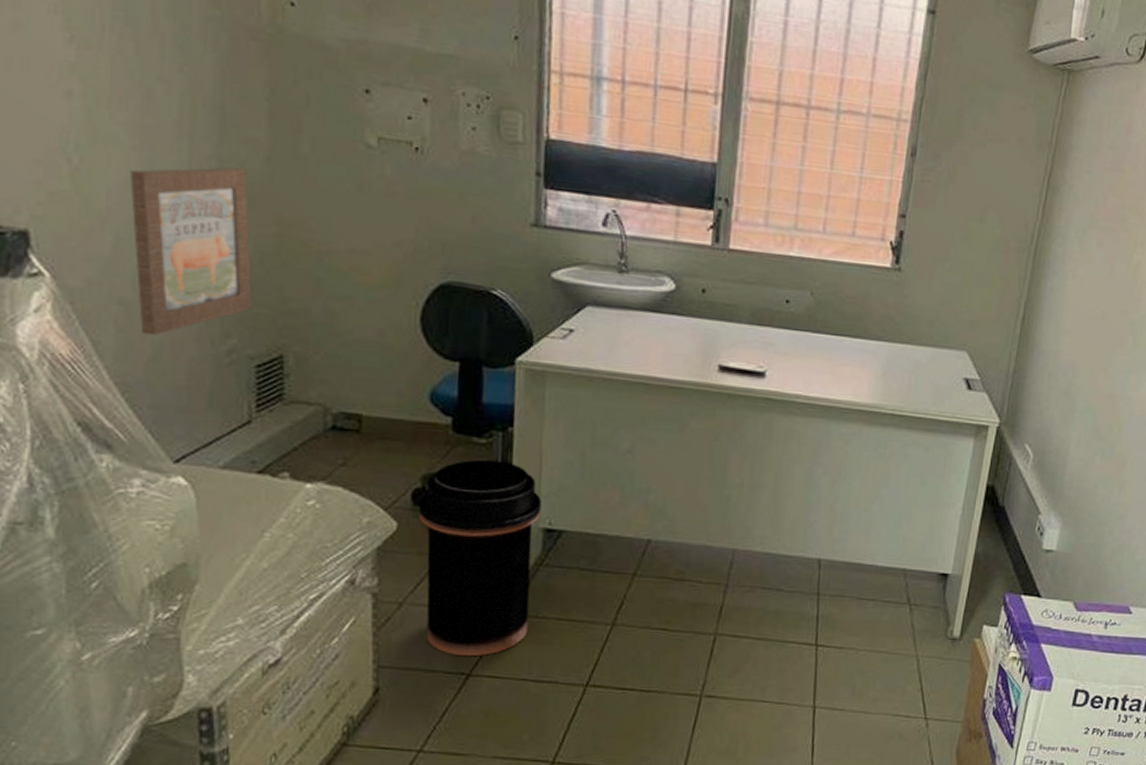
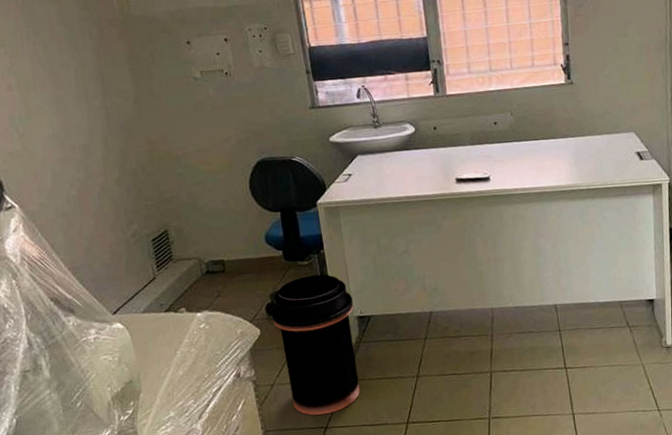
wall art: present [130,167,252,336] -> none [54,112,143,234]

